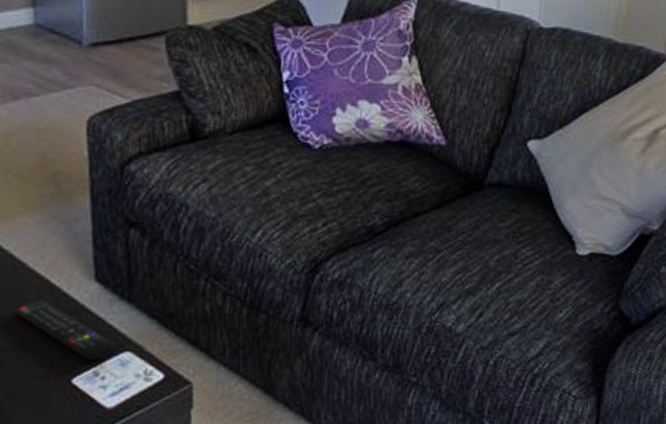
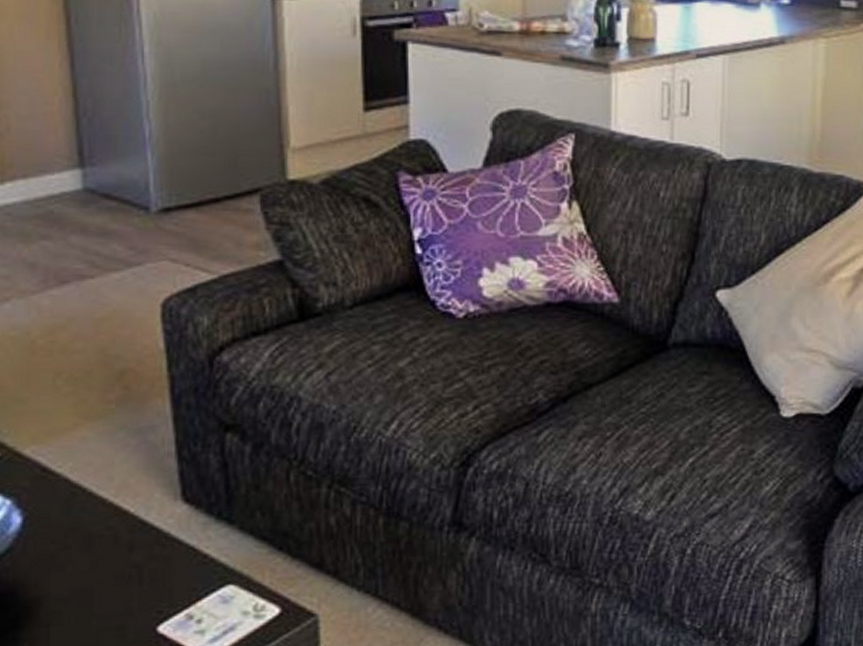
remote control: present [13,299,119,361] -> none [73,531,218,601]

